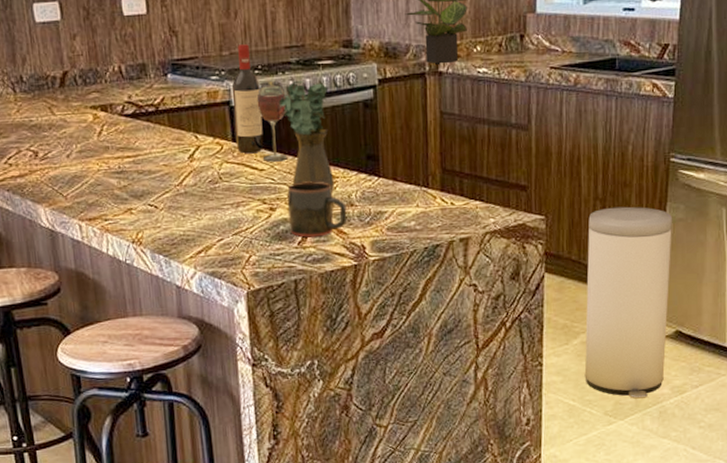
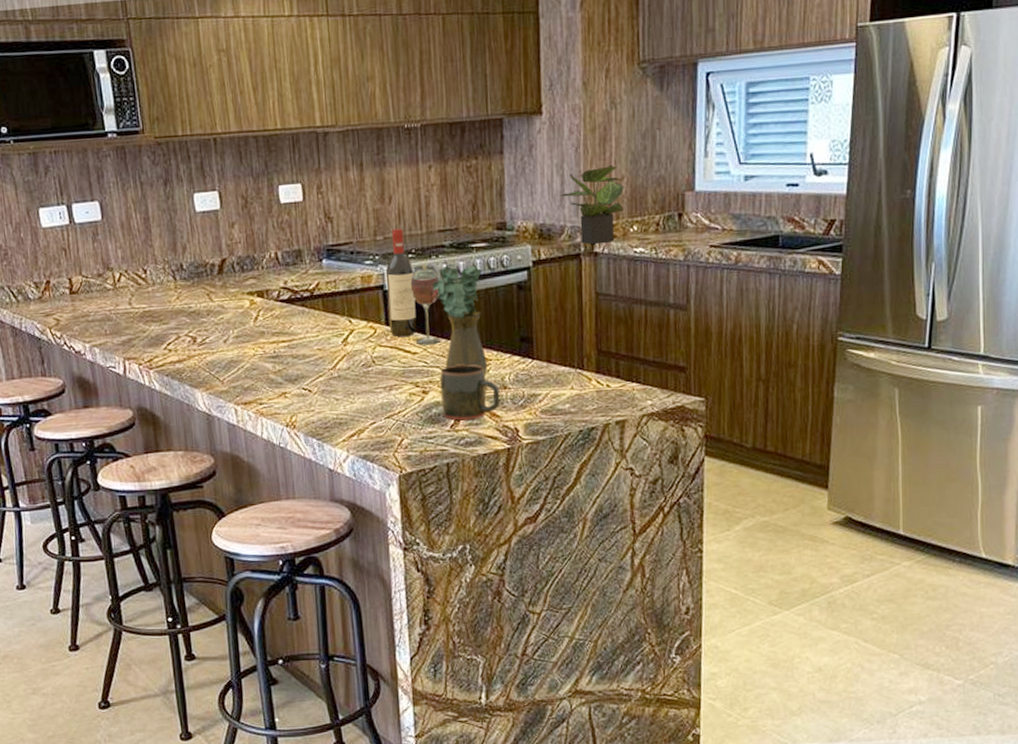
pedal bin: present [584,206,673,399] -> none [747,387,842,588]

